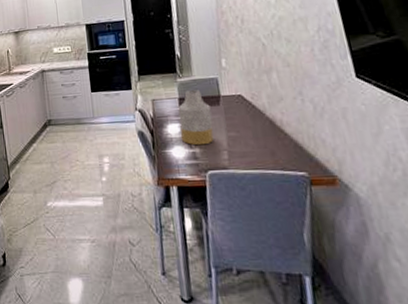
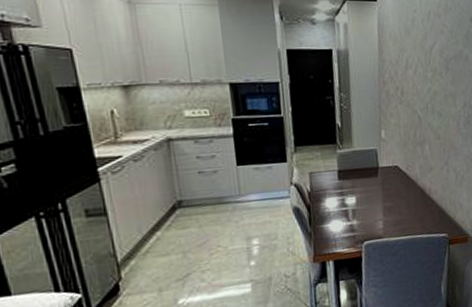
vase: present [178,90,214,146] -> none [337,161,371,218]

